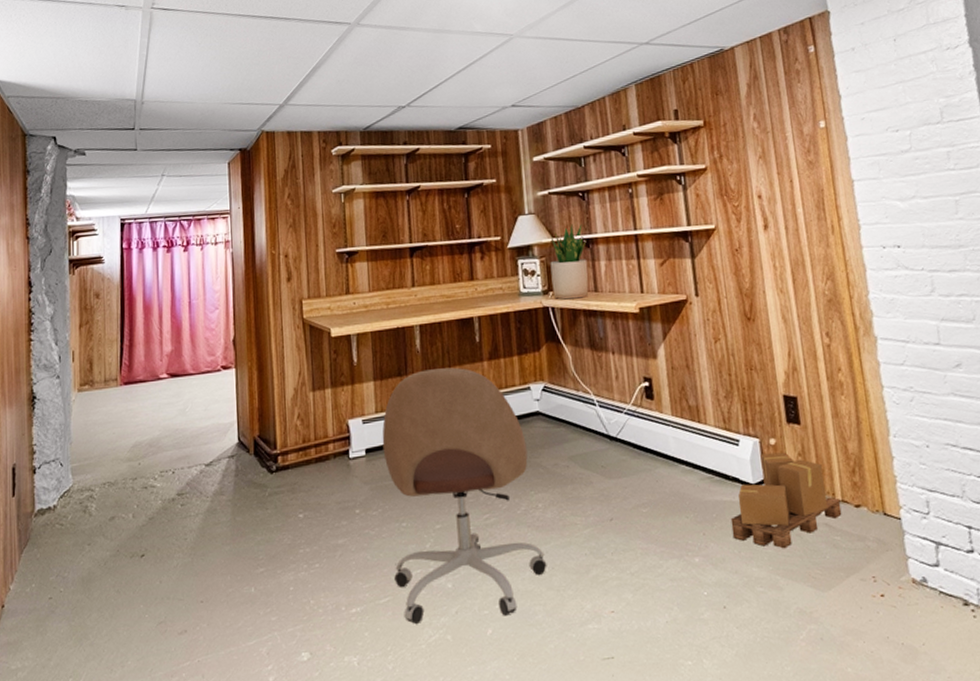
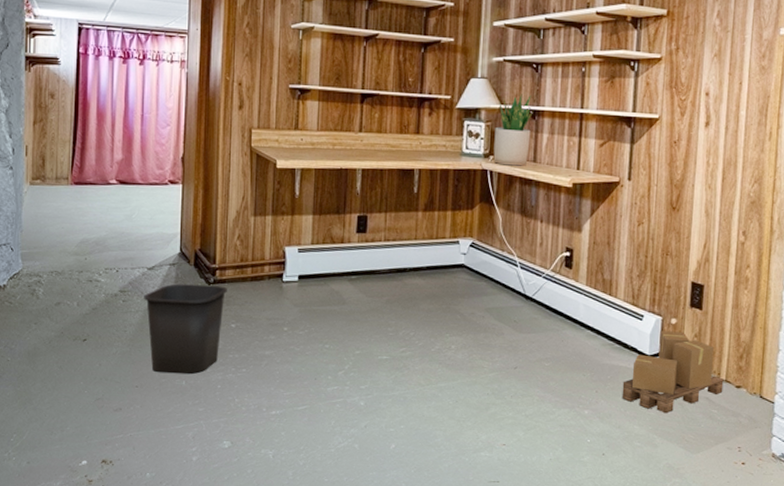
waste bin: none [203,473,291,581] -> present [144,284,227,374]
office chair: present [382,367,547,624] -> none [313,211,452,435]

